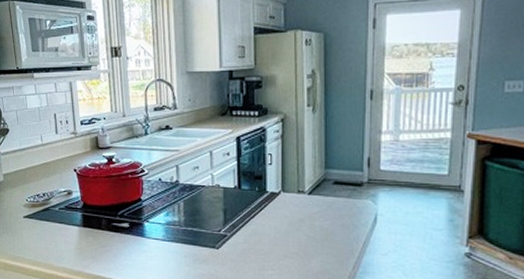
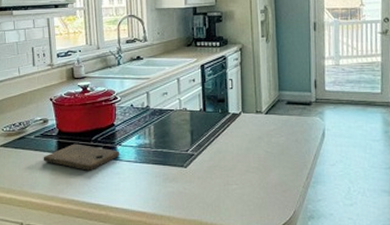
cutting board: none [68,218,146,247] -> present [43,143,119,171]

